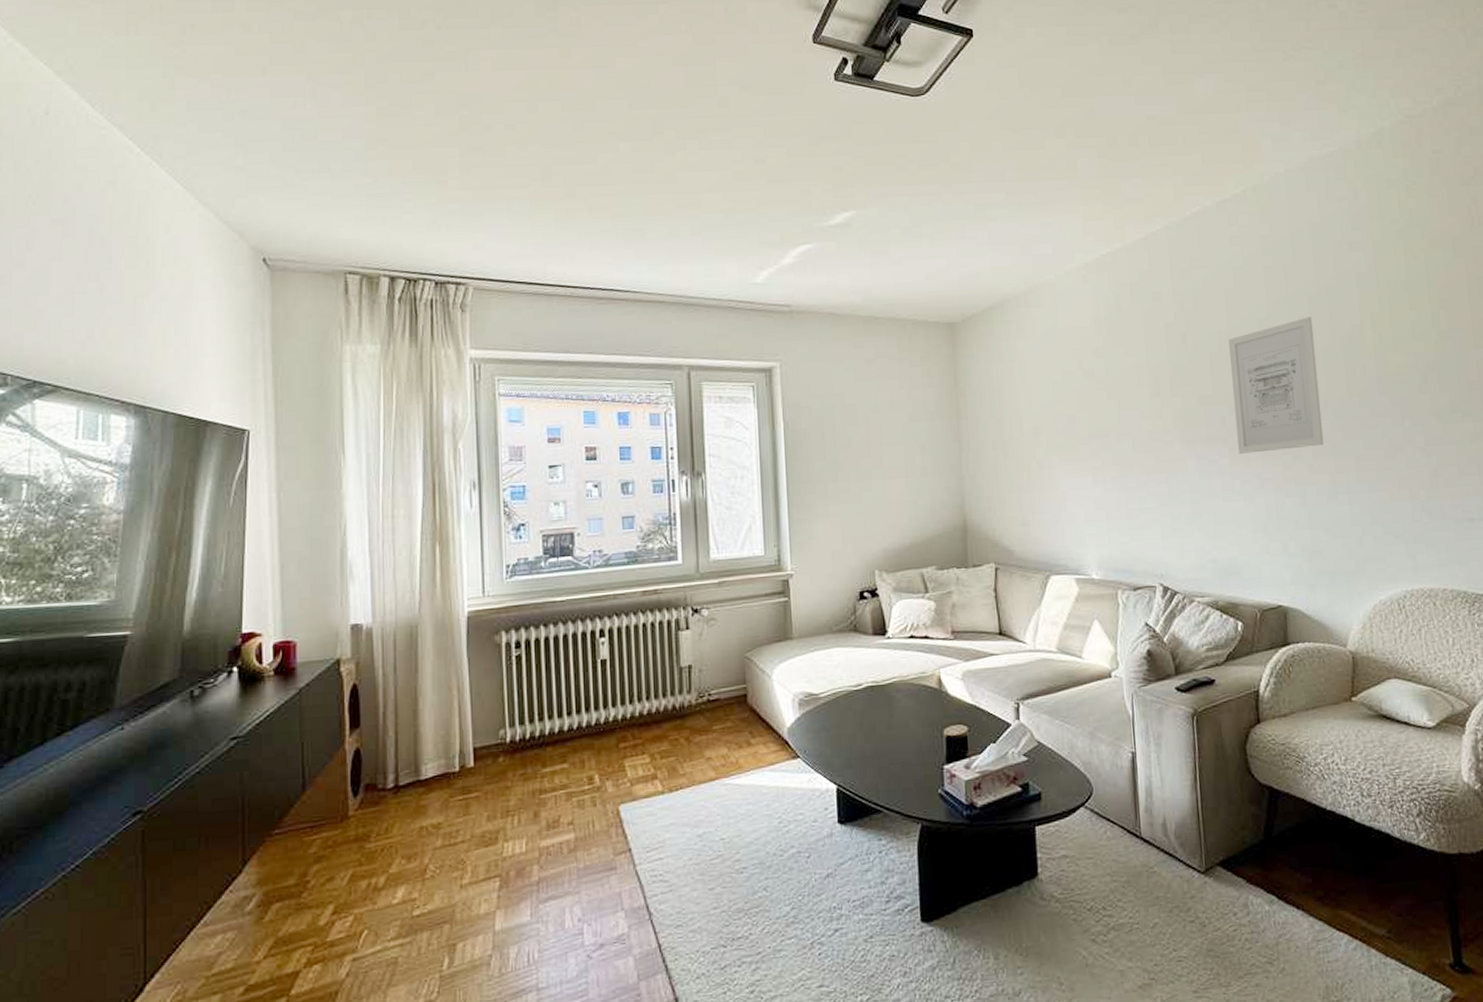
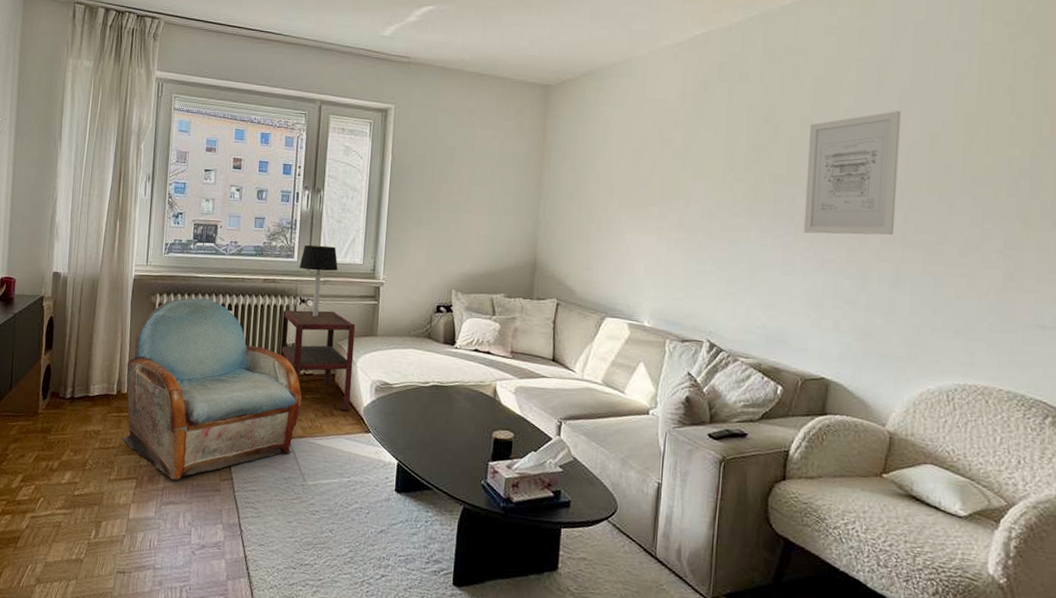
armchair: none [470,626,709,868] -> present [122,298,302,481]
side table: none [672,617,772,737] -> present [280,310,356,411]
table lamp: none [685,539,735,628] -> present [299,244,338,317]

